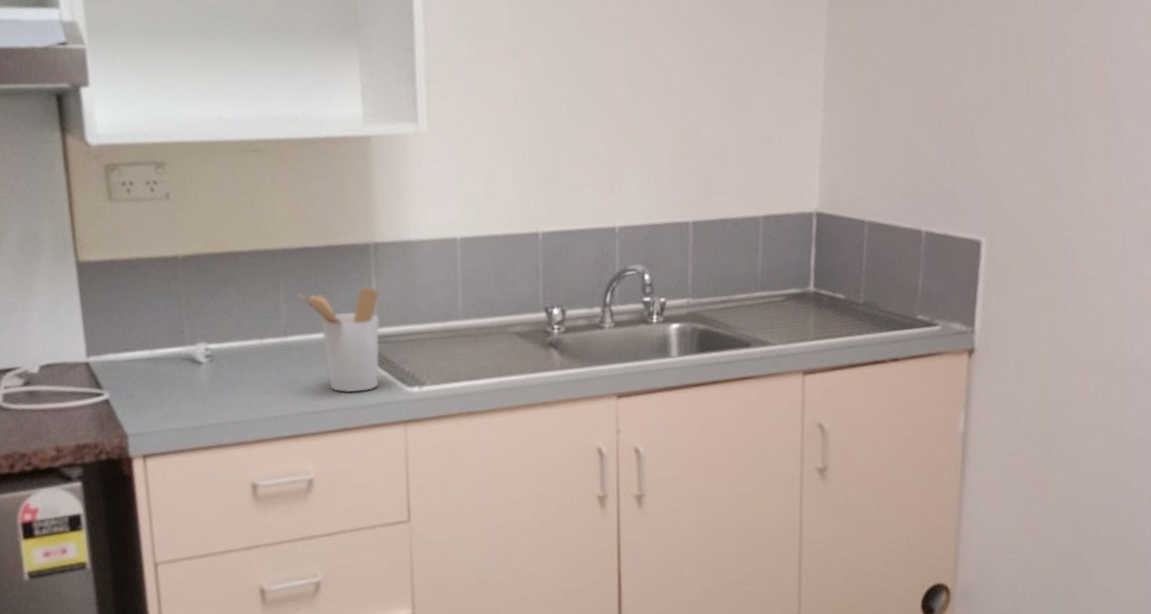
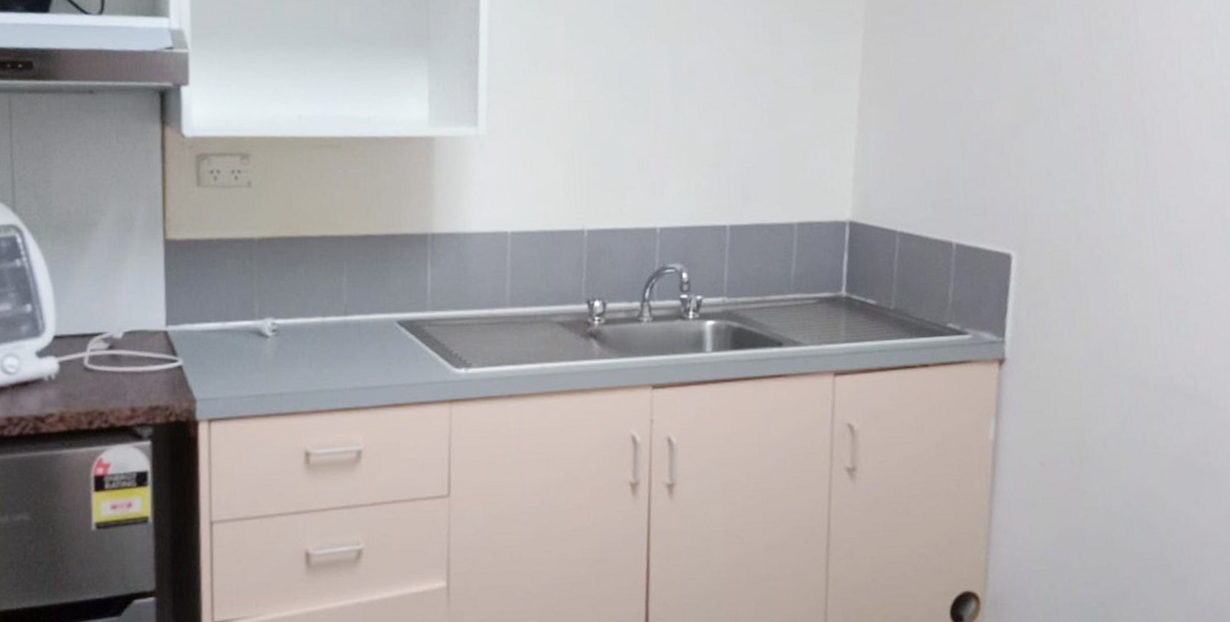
utensil holder: present [299,287,380,393] -> none [361,273,433,371]

